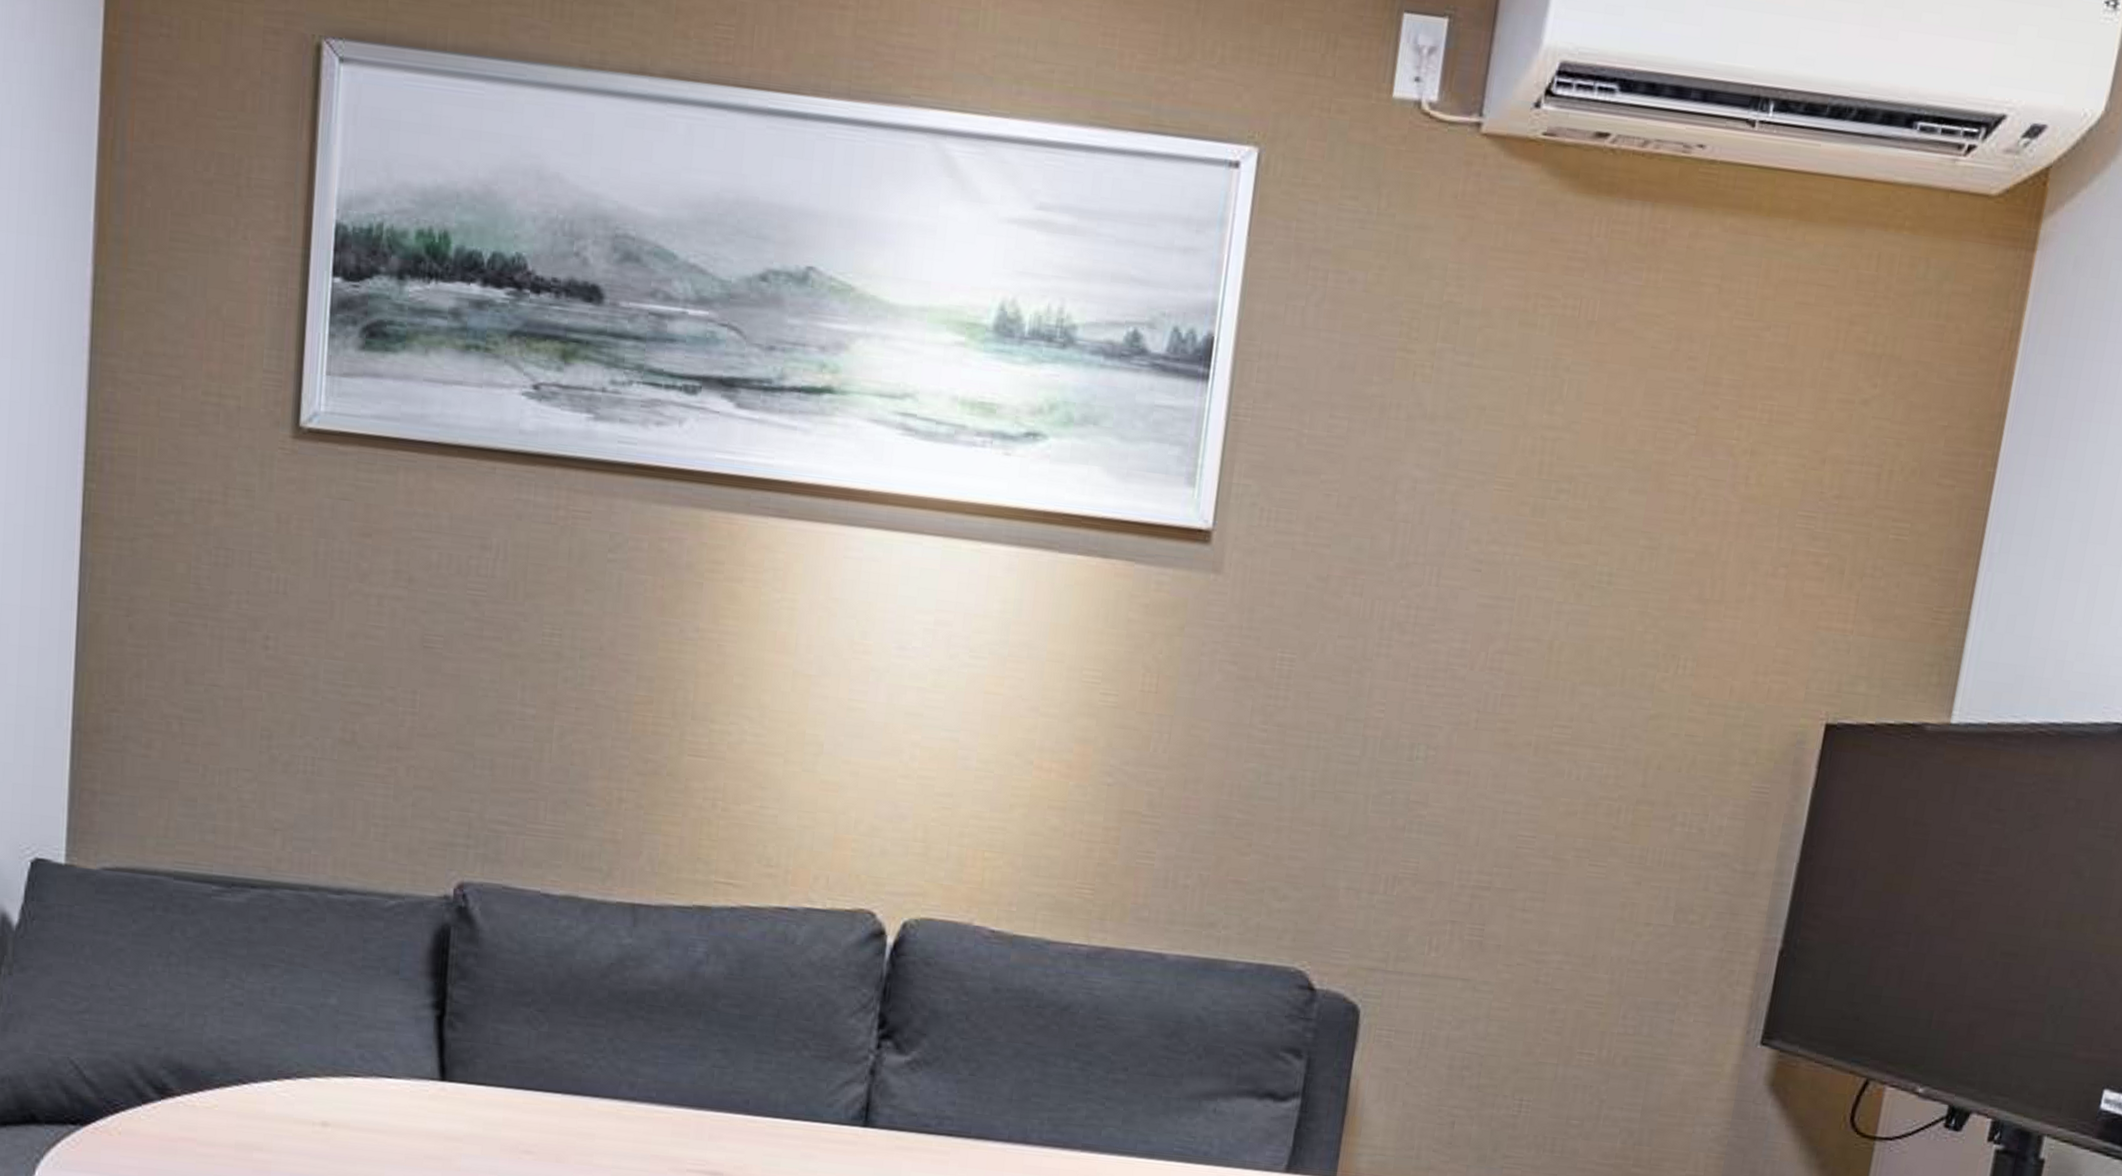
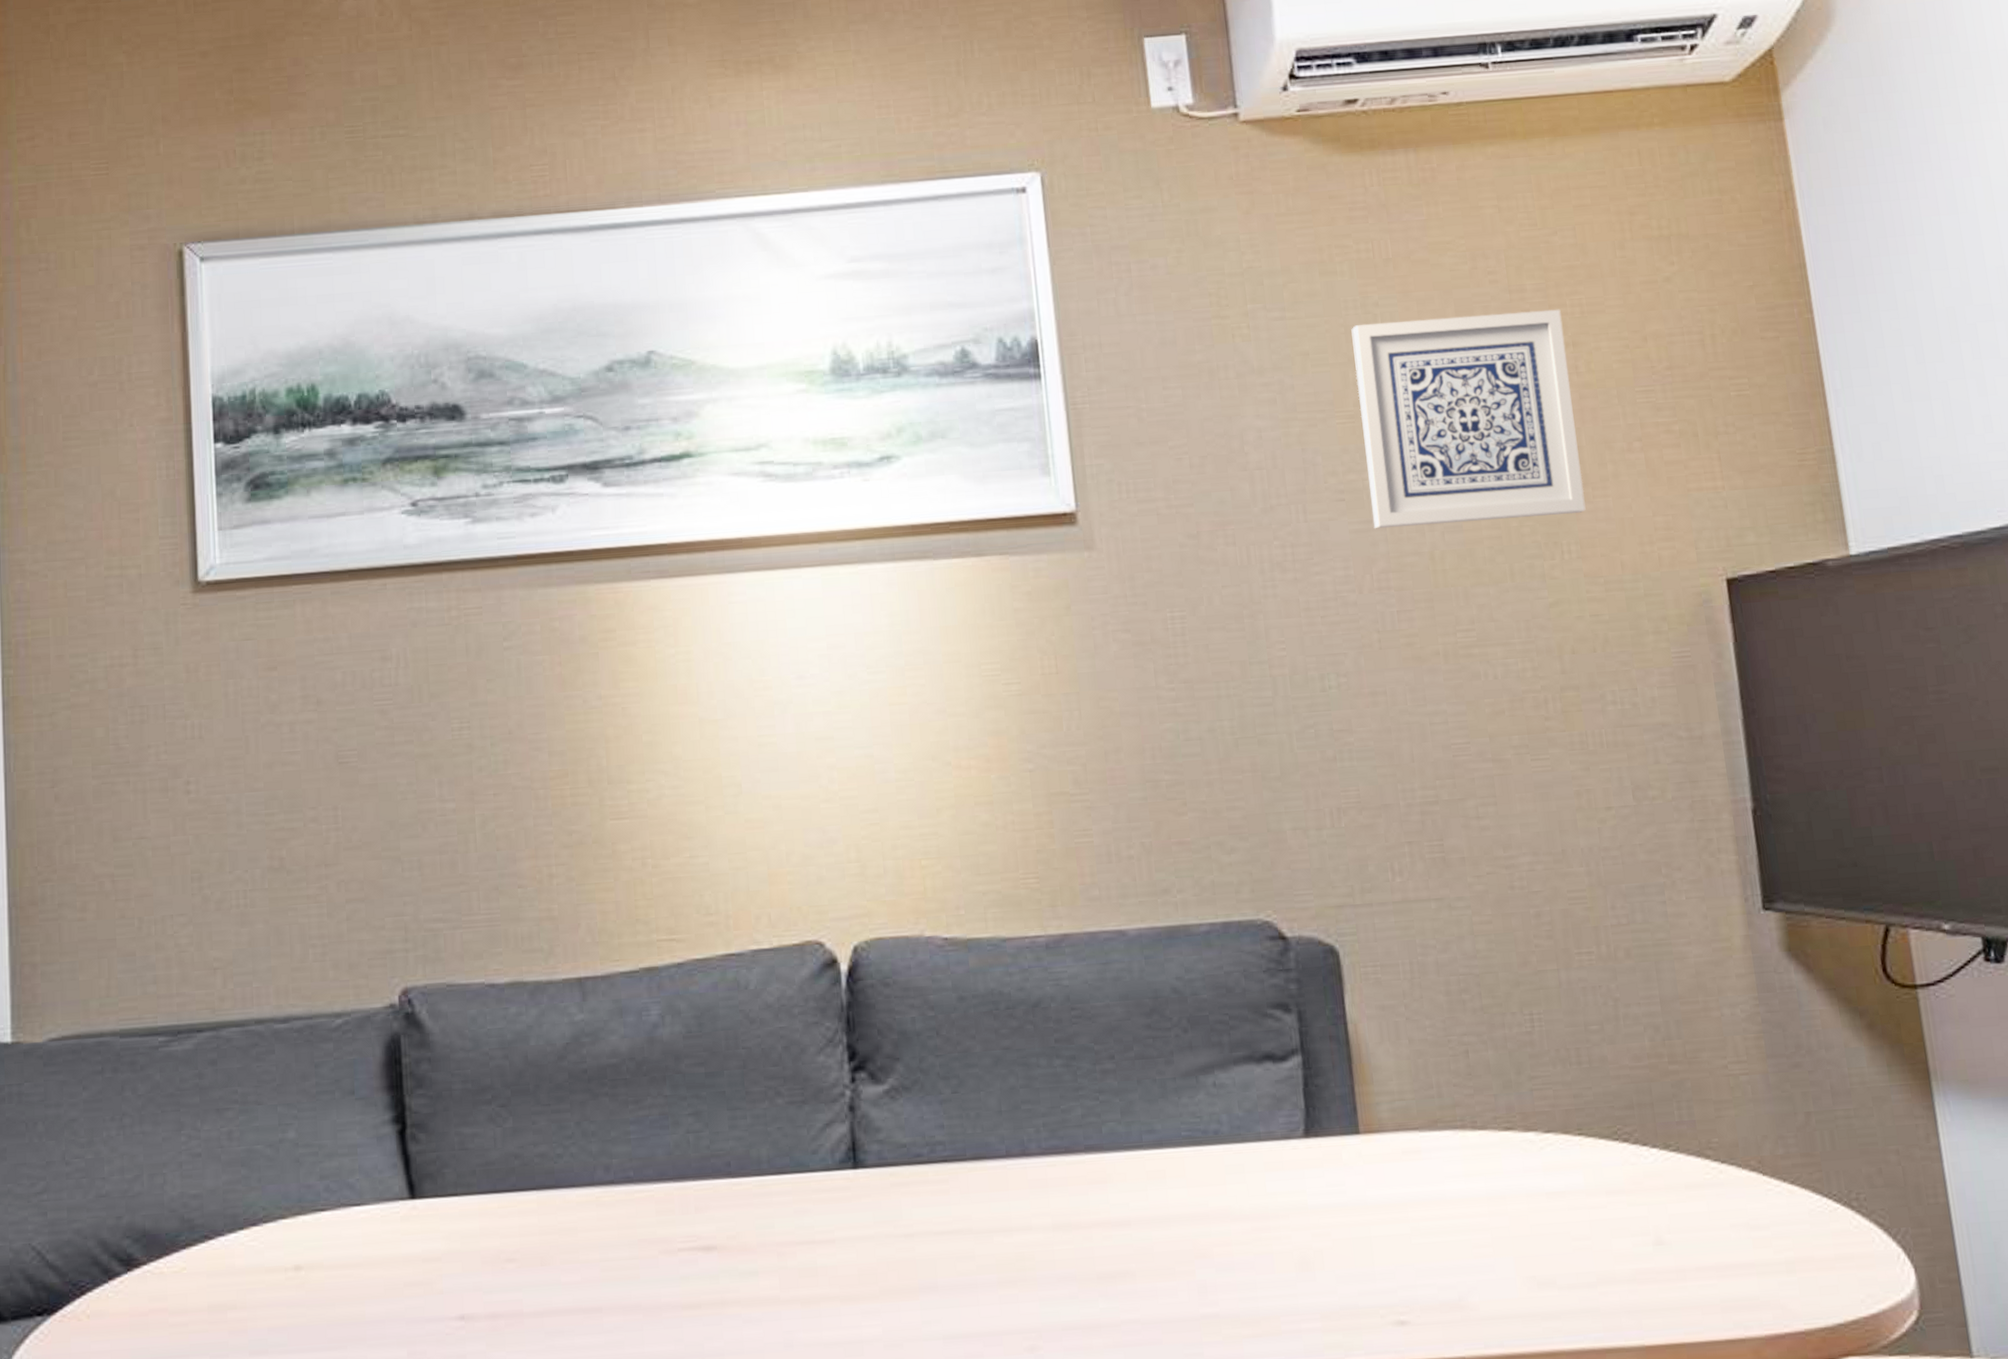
wall art: none [1502,387,1750,630] -> present [1351,309,1586,529]

